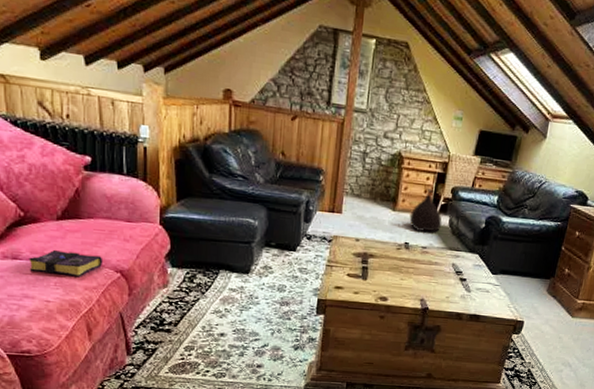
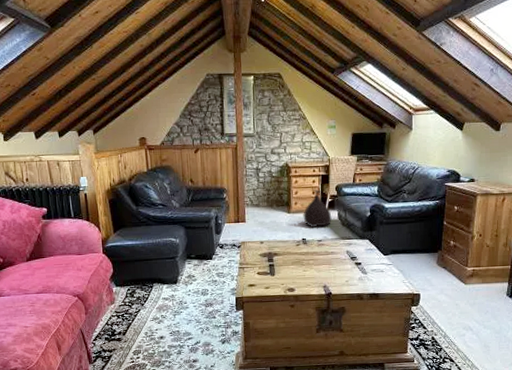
book: present [29,249,103,277] -> none [9,284,64,305]

